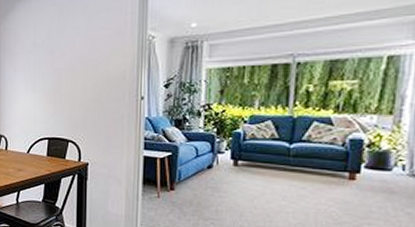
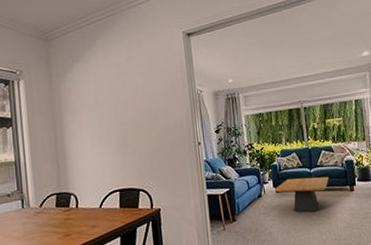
coffee table: none [231,151,317,197] -> present [274,176,329,212]

